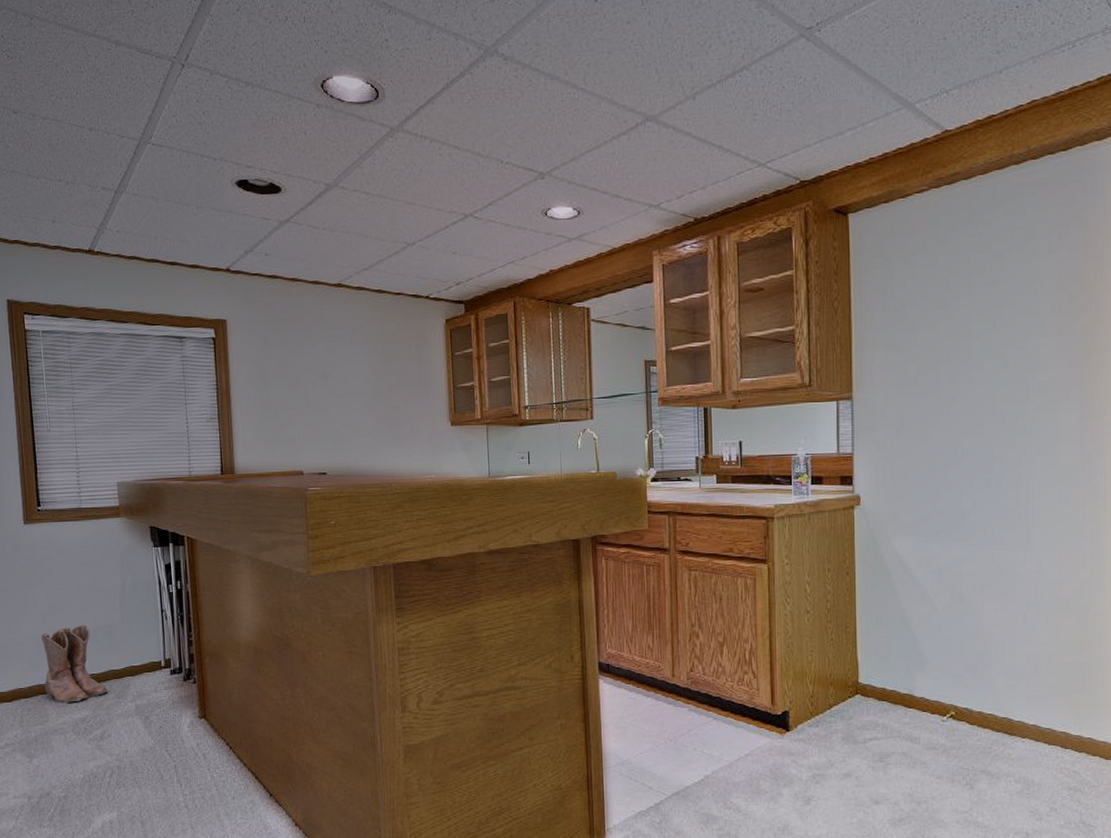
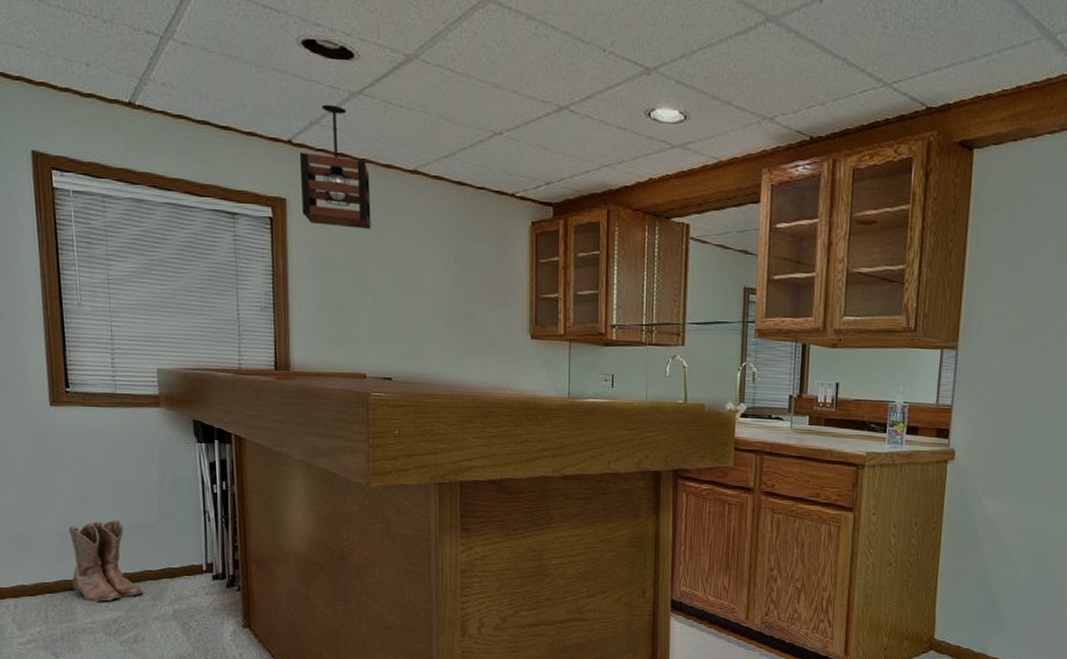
pendant light: none [236,234,302,341] -> present [299,104,371,229]

